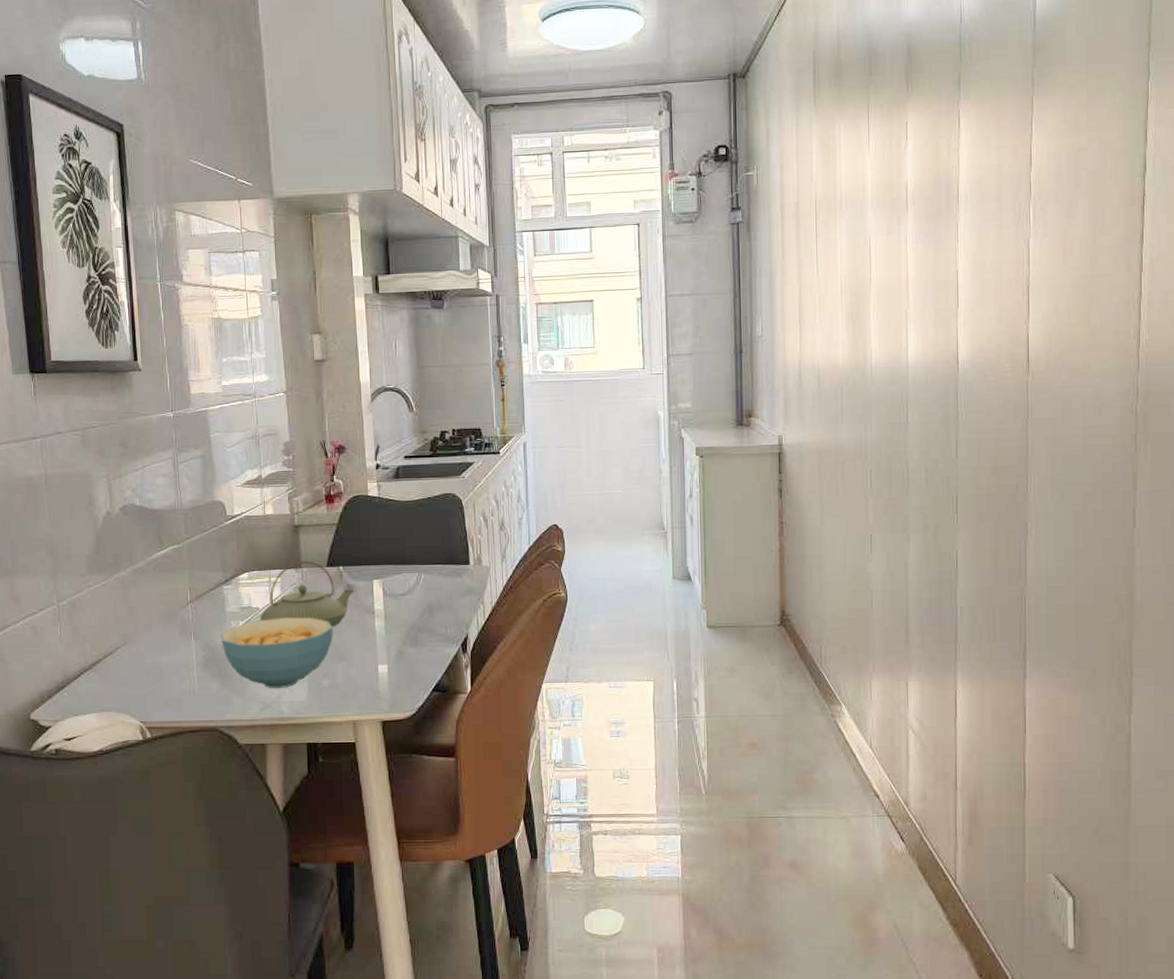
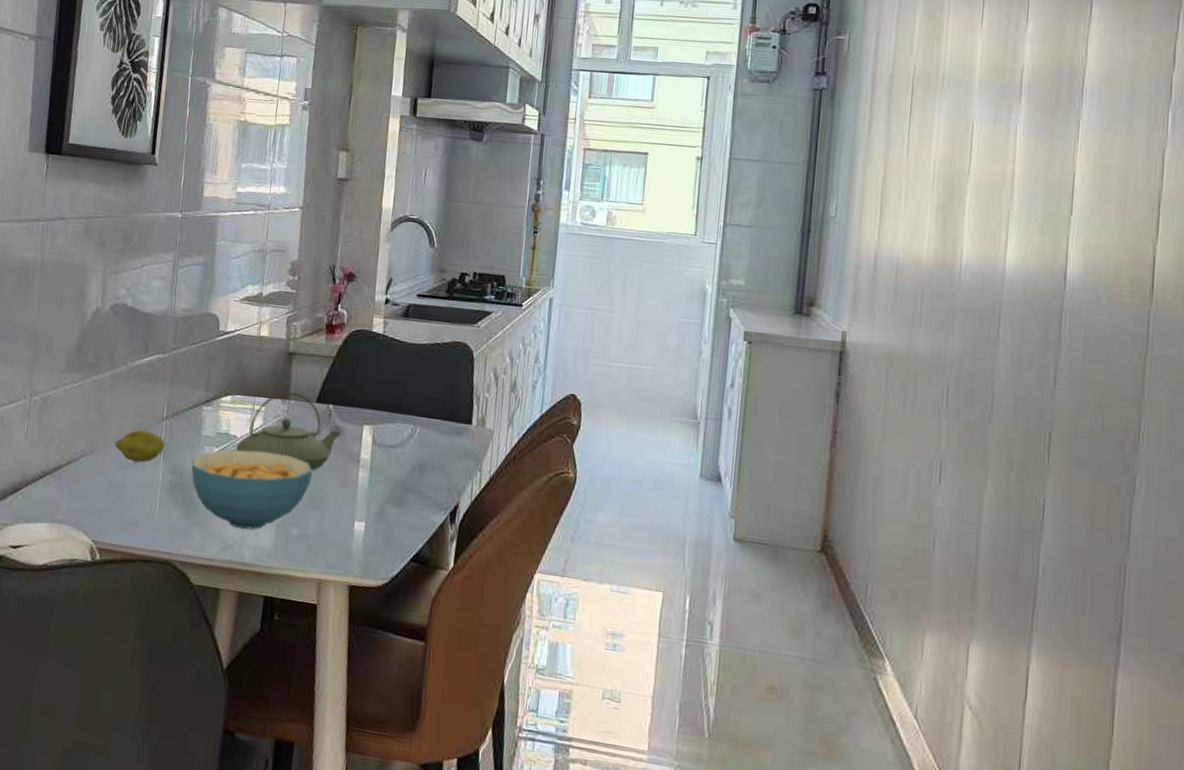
fruit: none [146,616,194,647] -> present [114,429,165,463]

